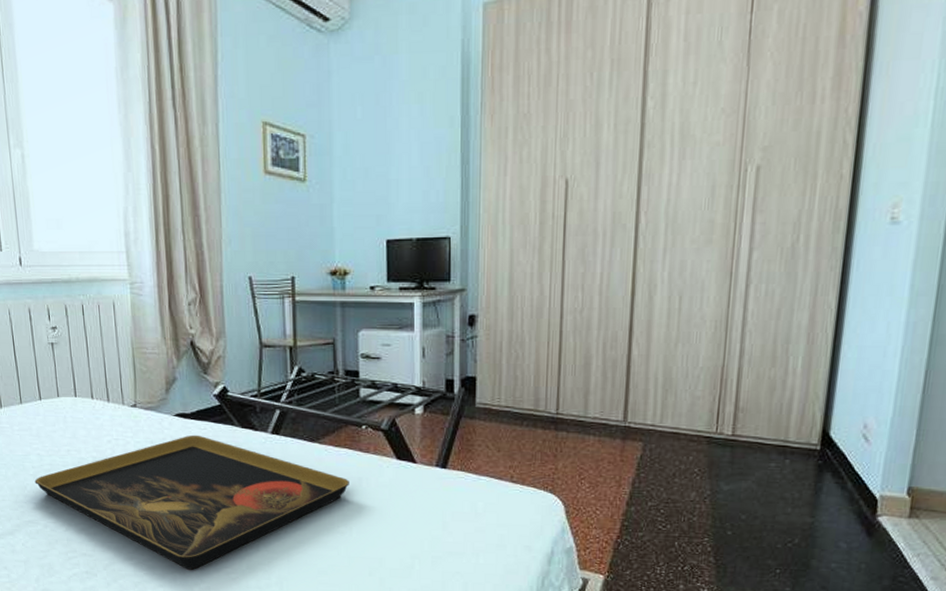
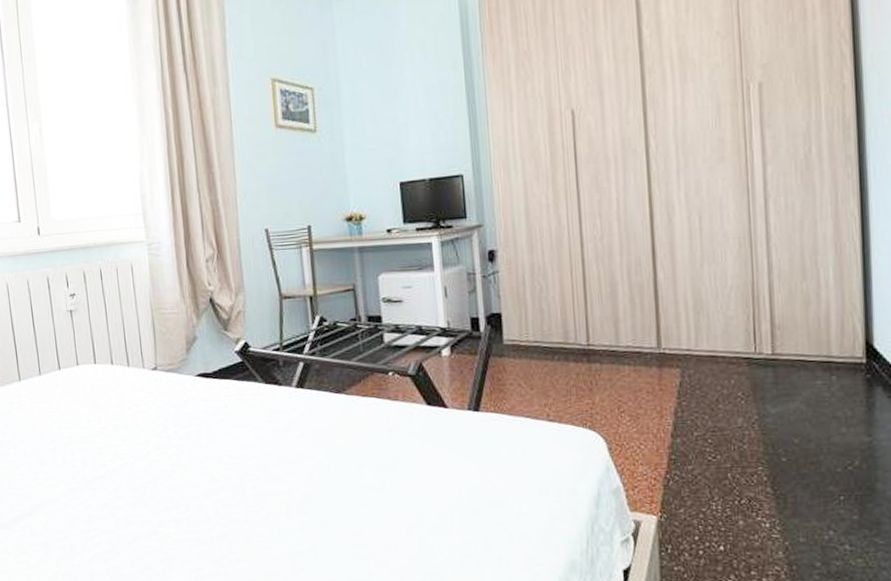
decorative tray: present [34,435,349,570] -> none [54,394,380,541]

